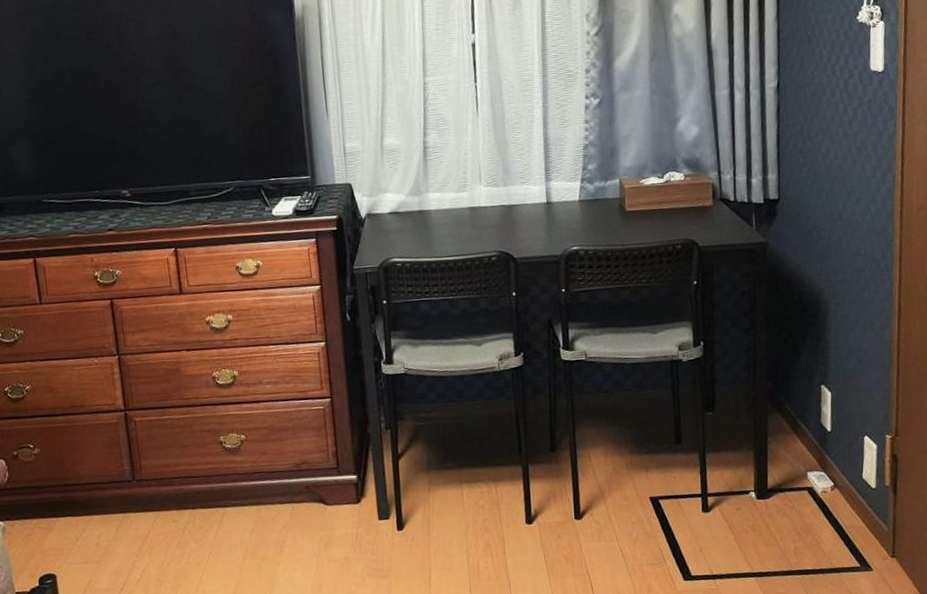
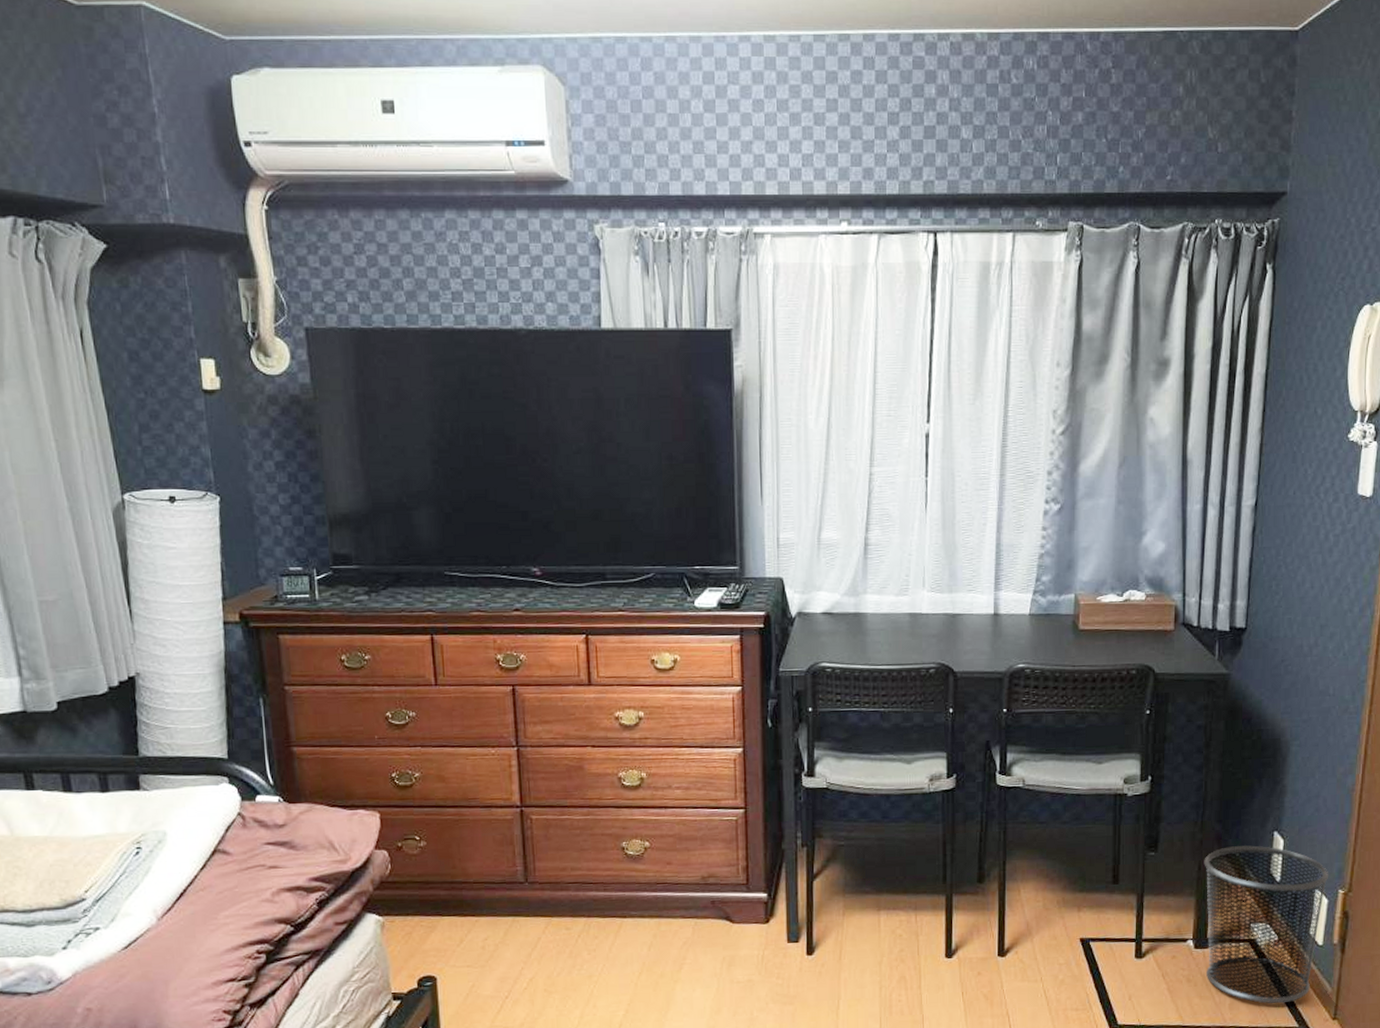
waste bin: none [758,399,876,547] -> present [1204,845,1329,1004]

